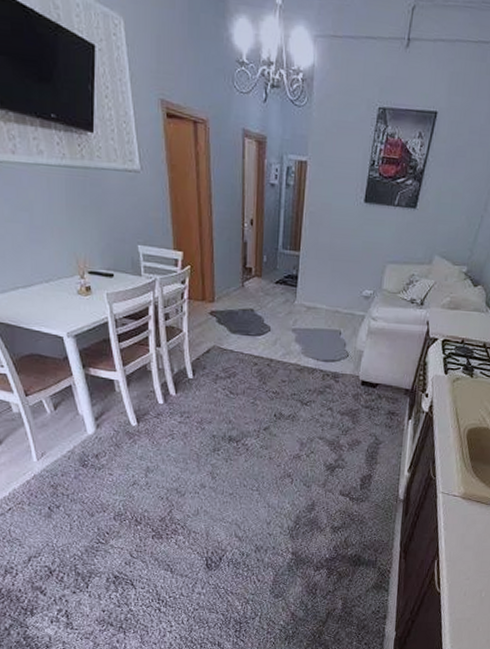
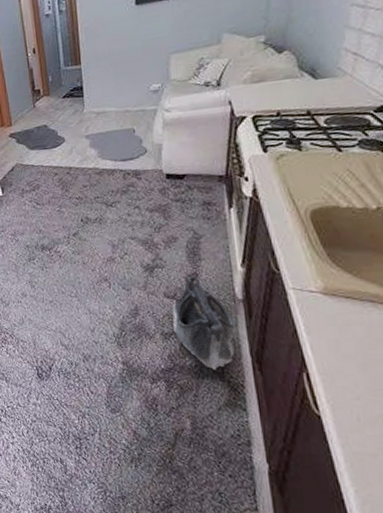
saddlebag: none [341,477,393,559] -> present [172,276,235,370]

